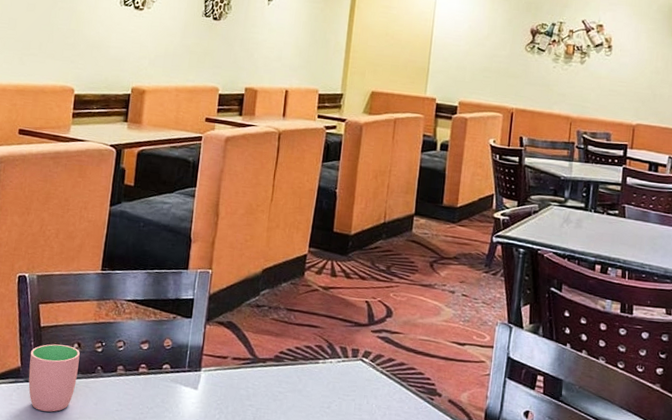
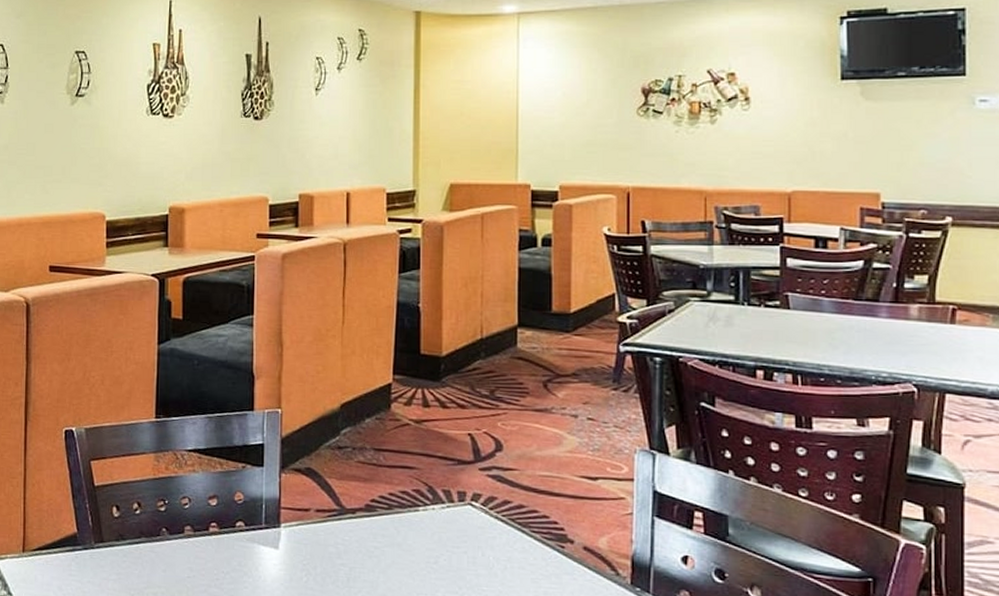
cup: present [28,344,80,412] -> none [86,505,141,582]

